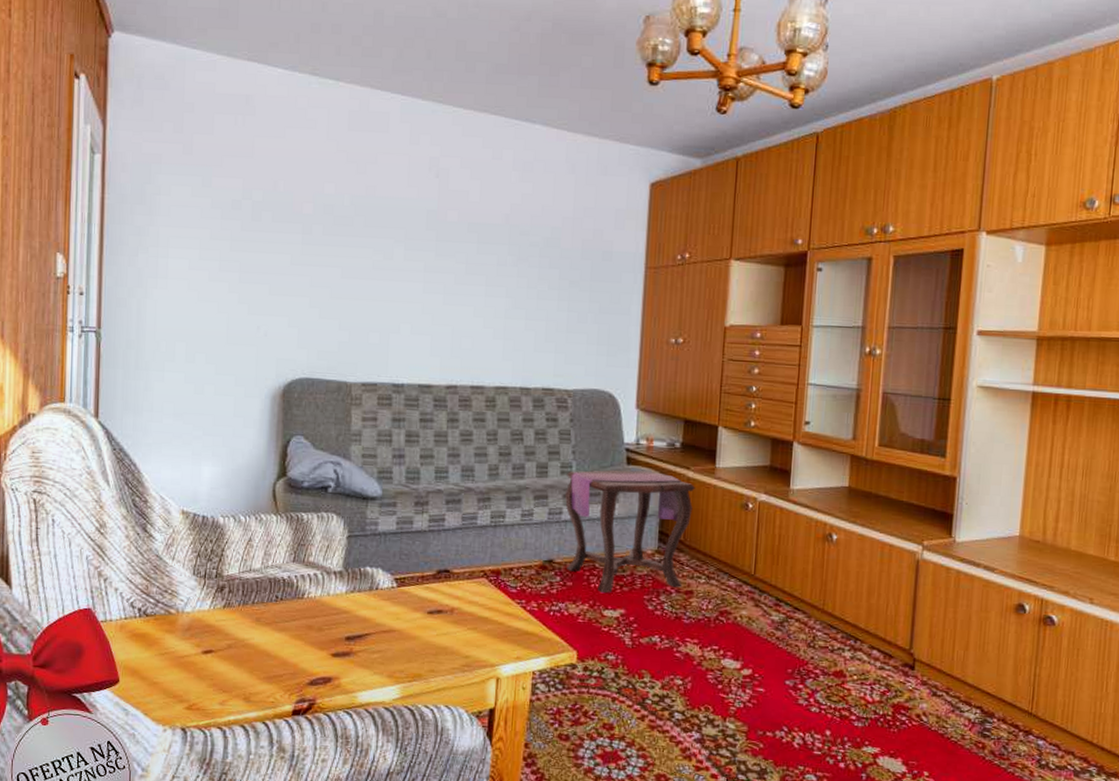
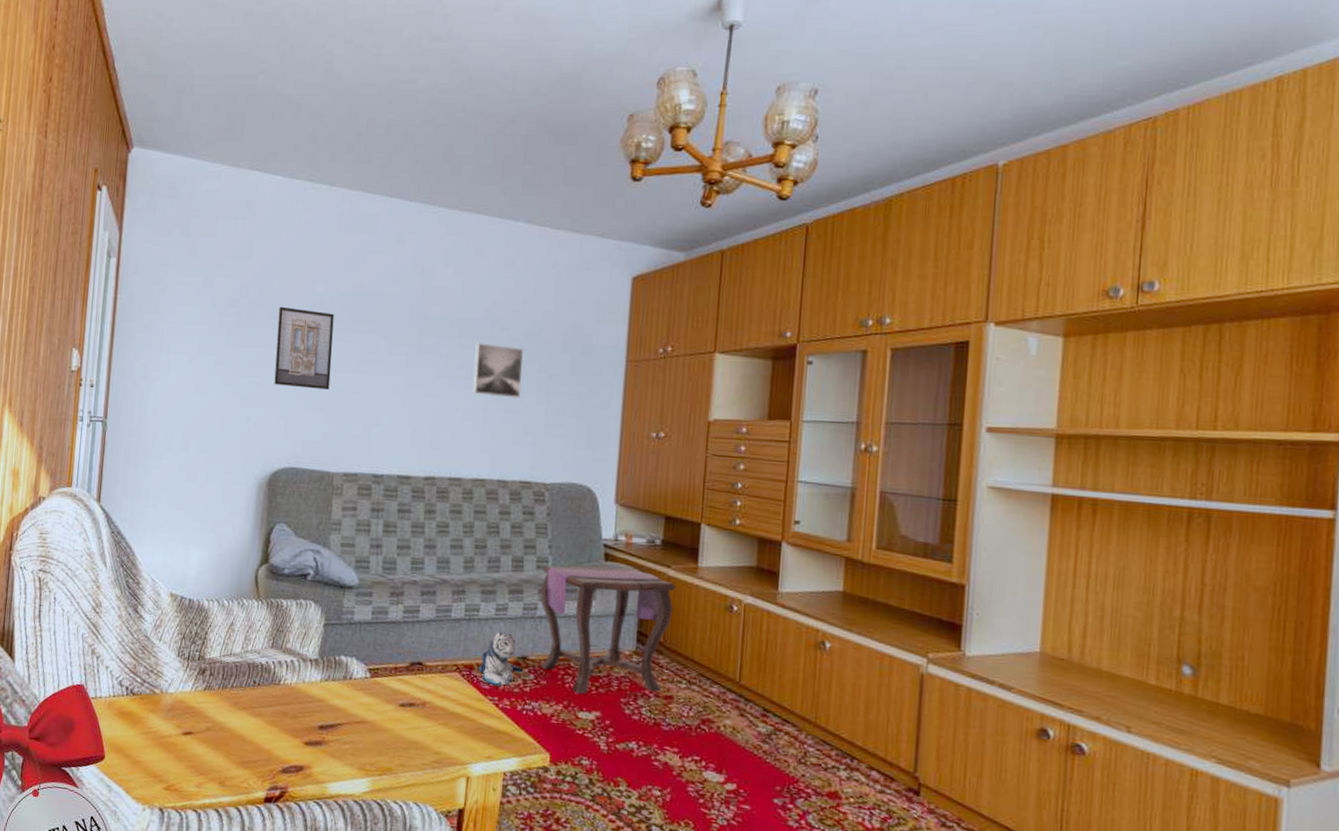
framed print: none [284,209,346,297] -> present [274,306,334,390]
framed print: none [493,248,544,305] -> present [473,342,524,398]
plush toy: none [505,537,550,590] -> present [477,632,523,687]

